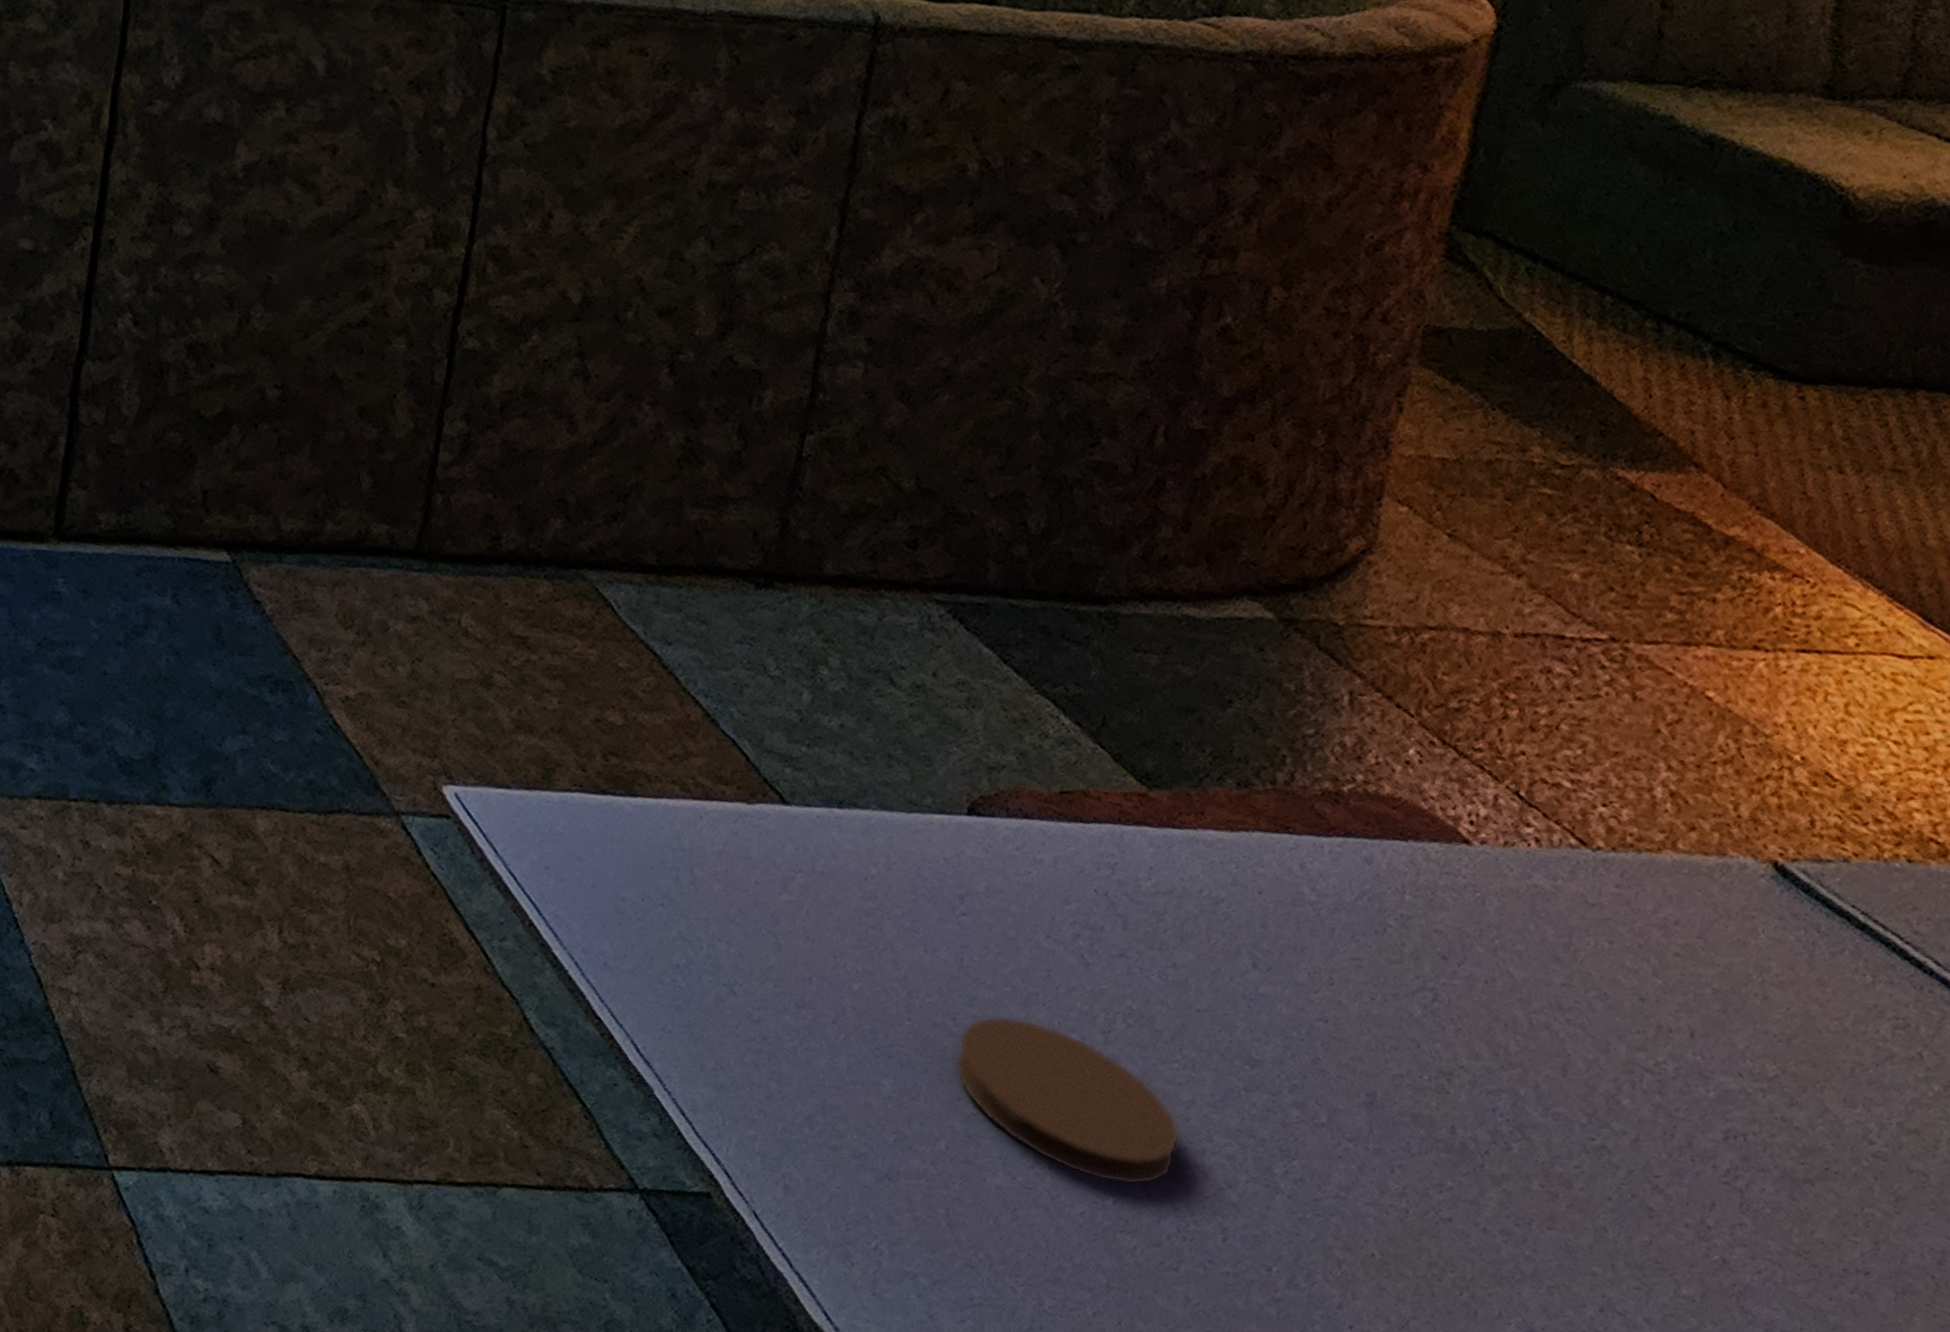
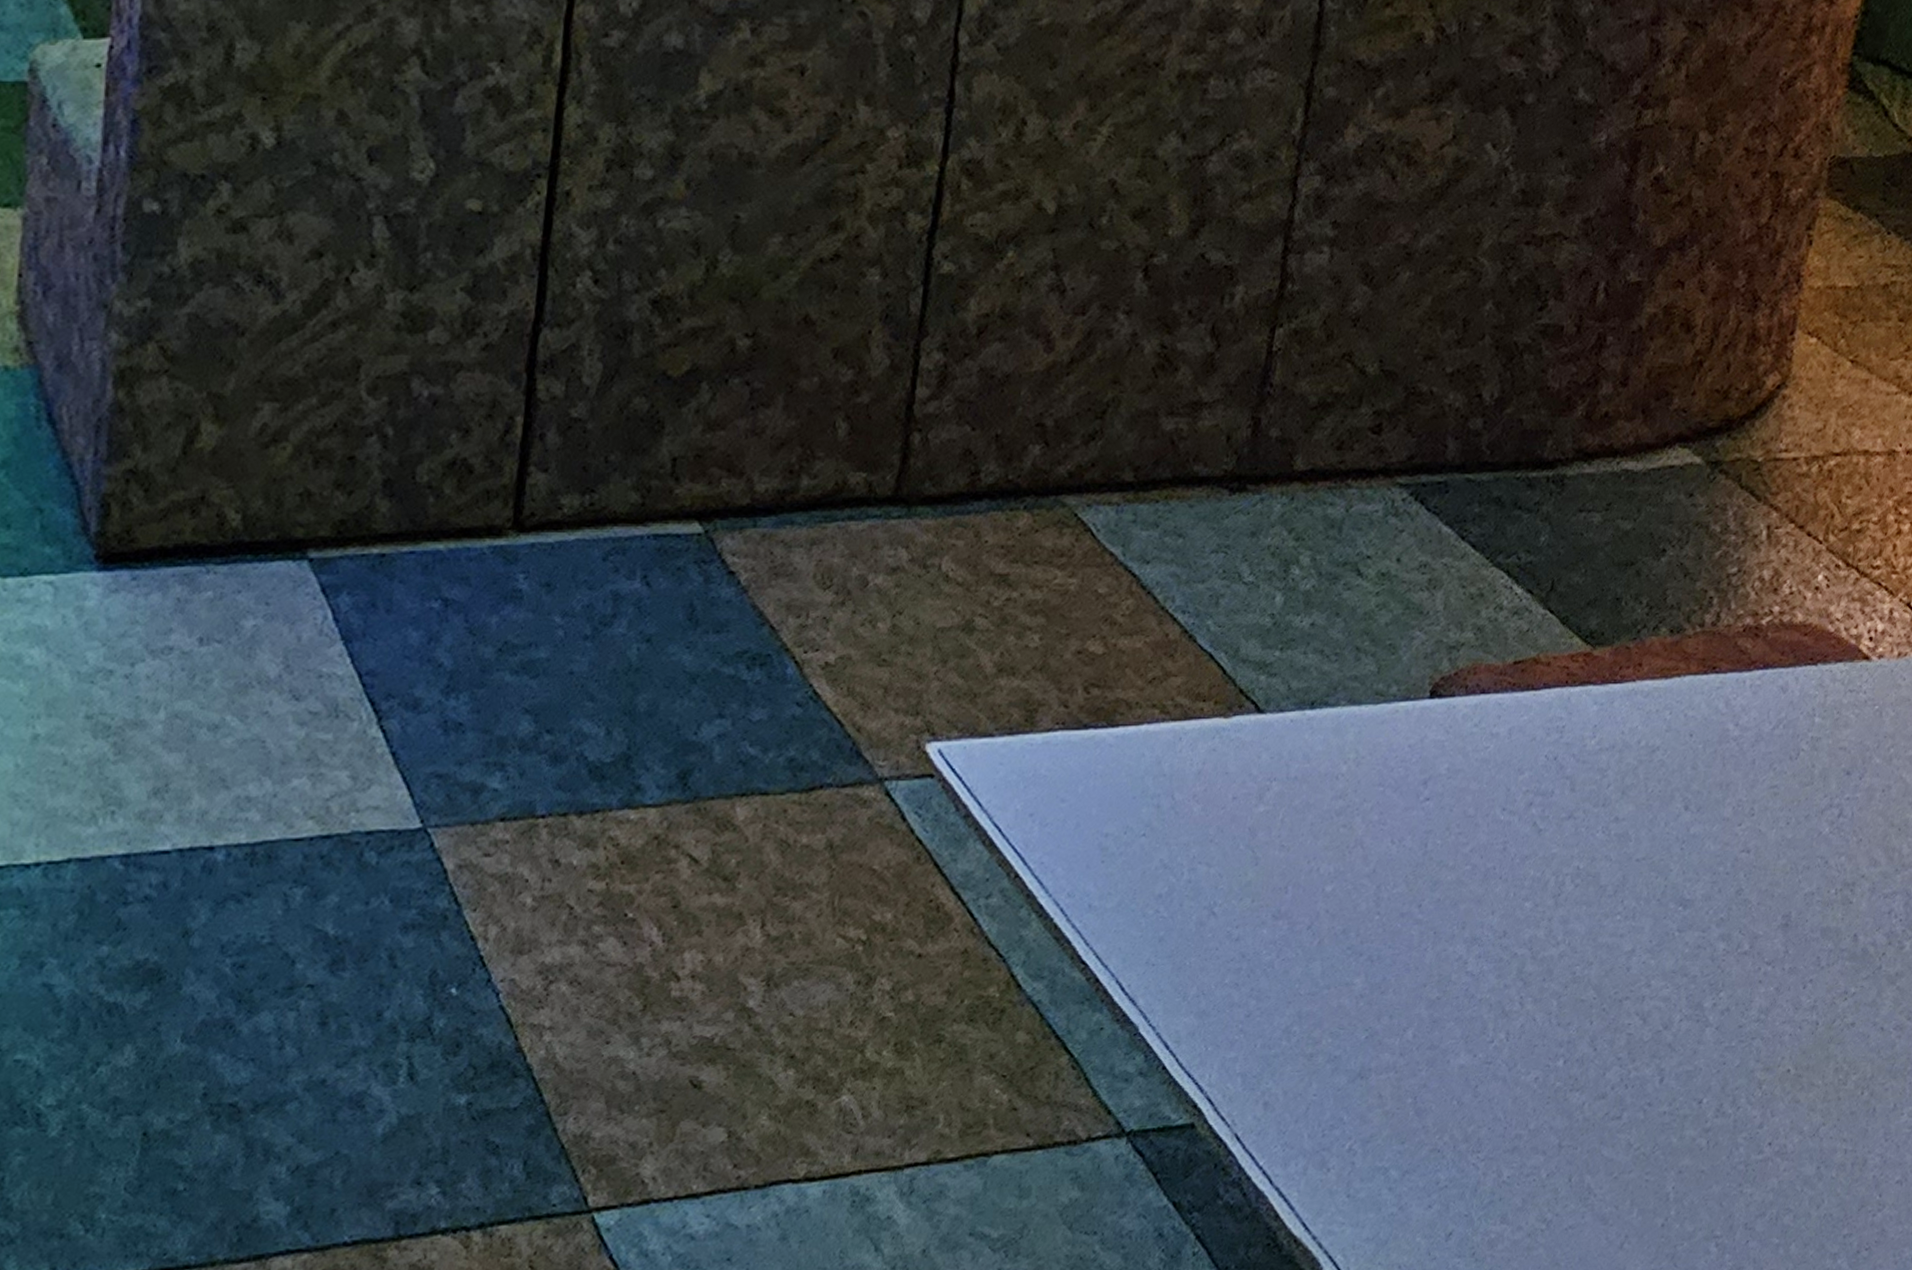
coaster: present [954,1016,1180,1185] -> none [1420,895,1623,1044]

